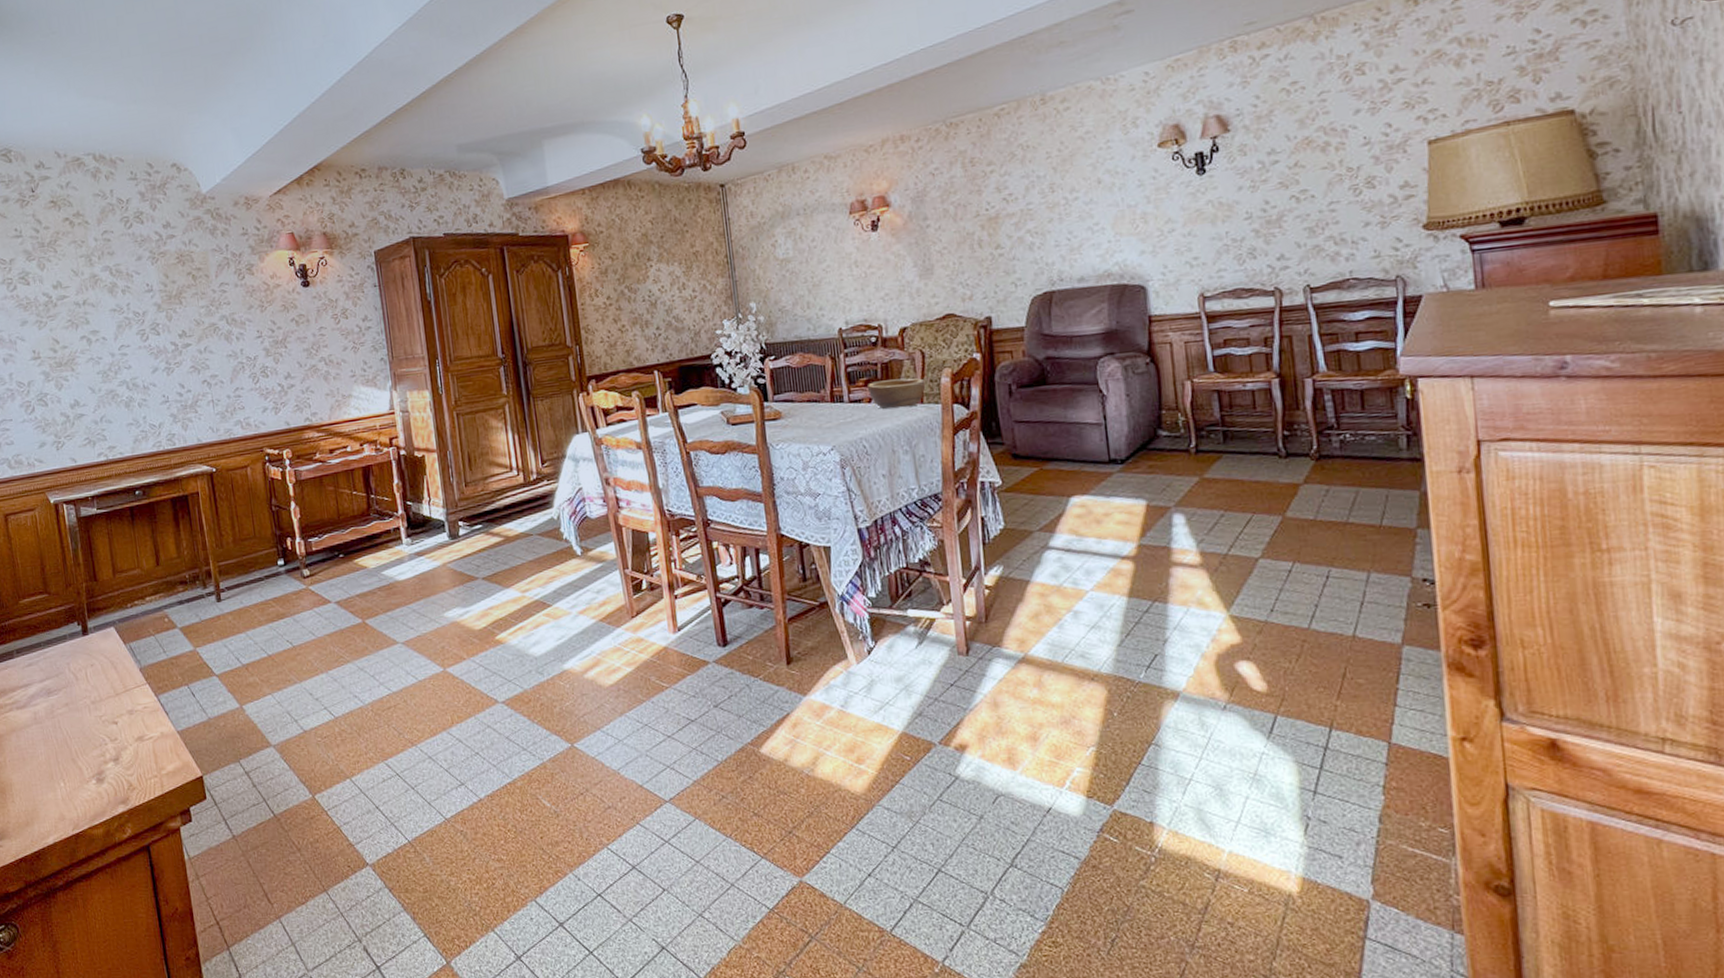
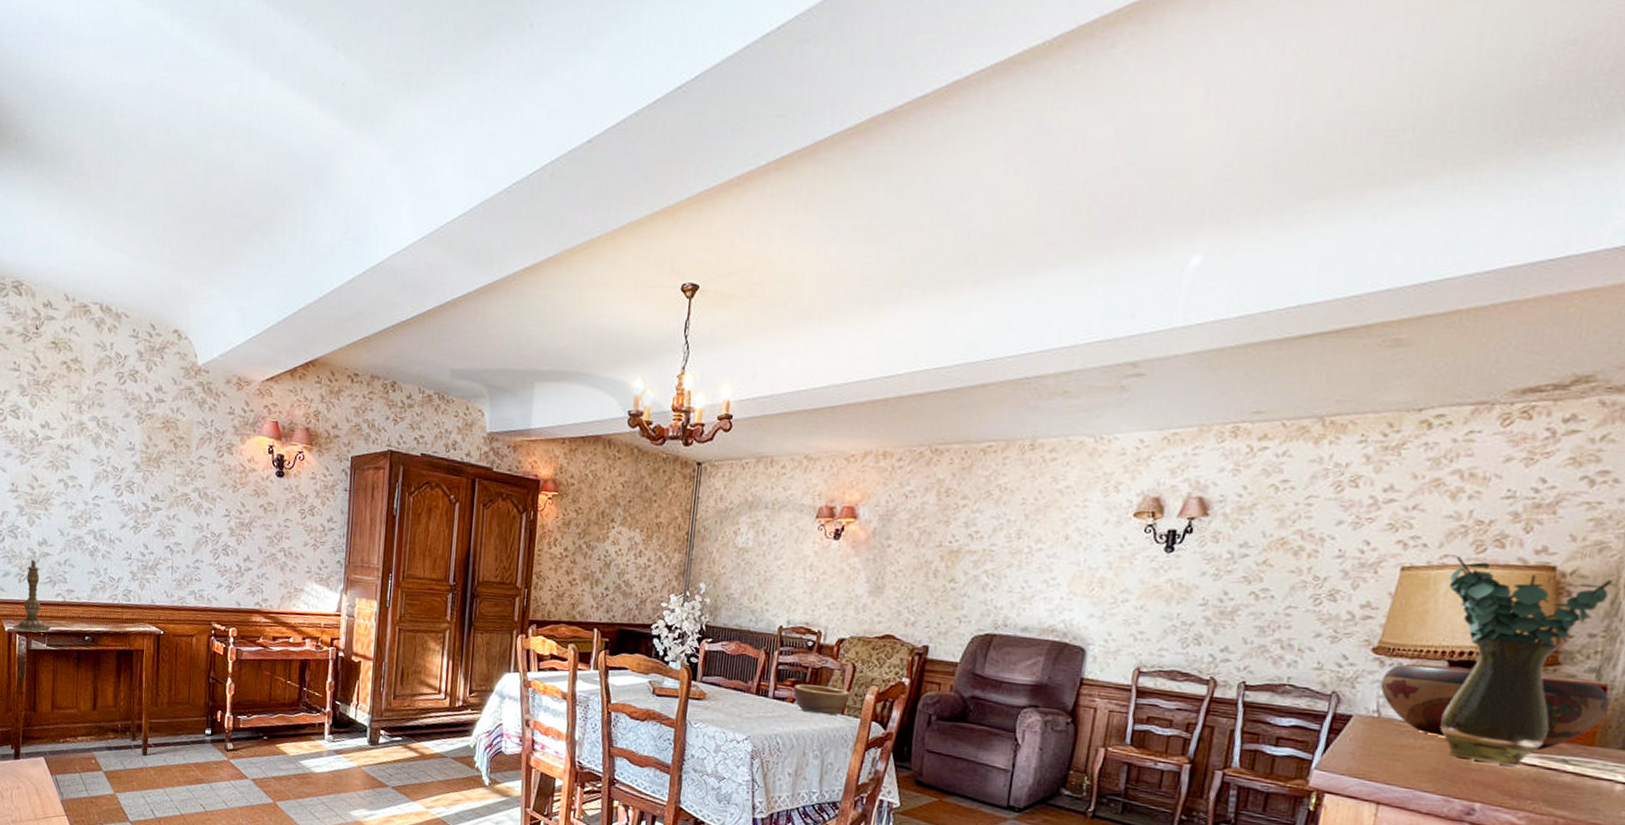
candlestick: none [59,423,96,499] -> present [14,559,49,631]
decorative bowl: none [1440,214,1665,298] -> present [1380,664,1610,751]
vase: none [1476,111,1632,314] -> present [1440,555,1613,766]

